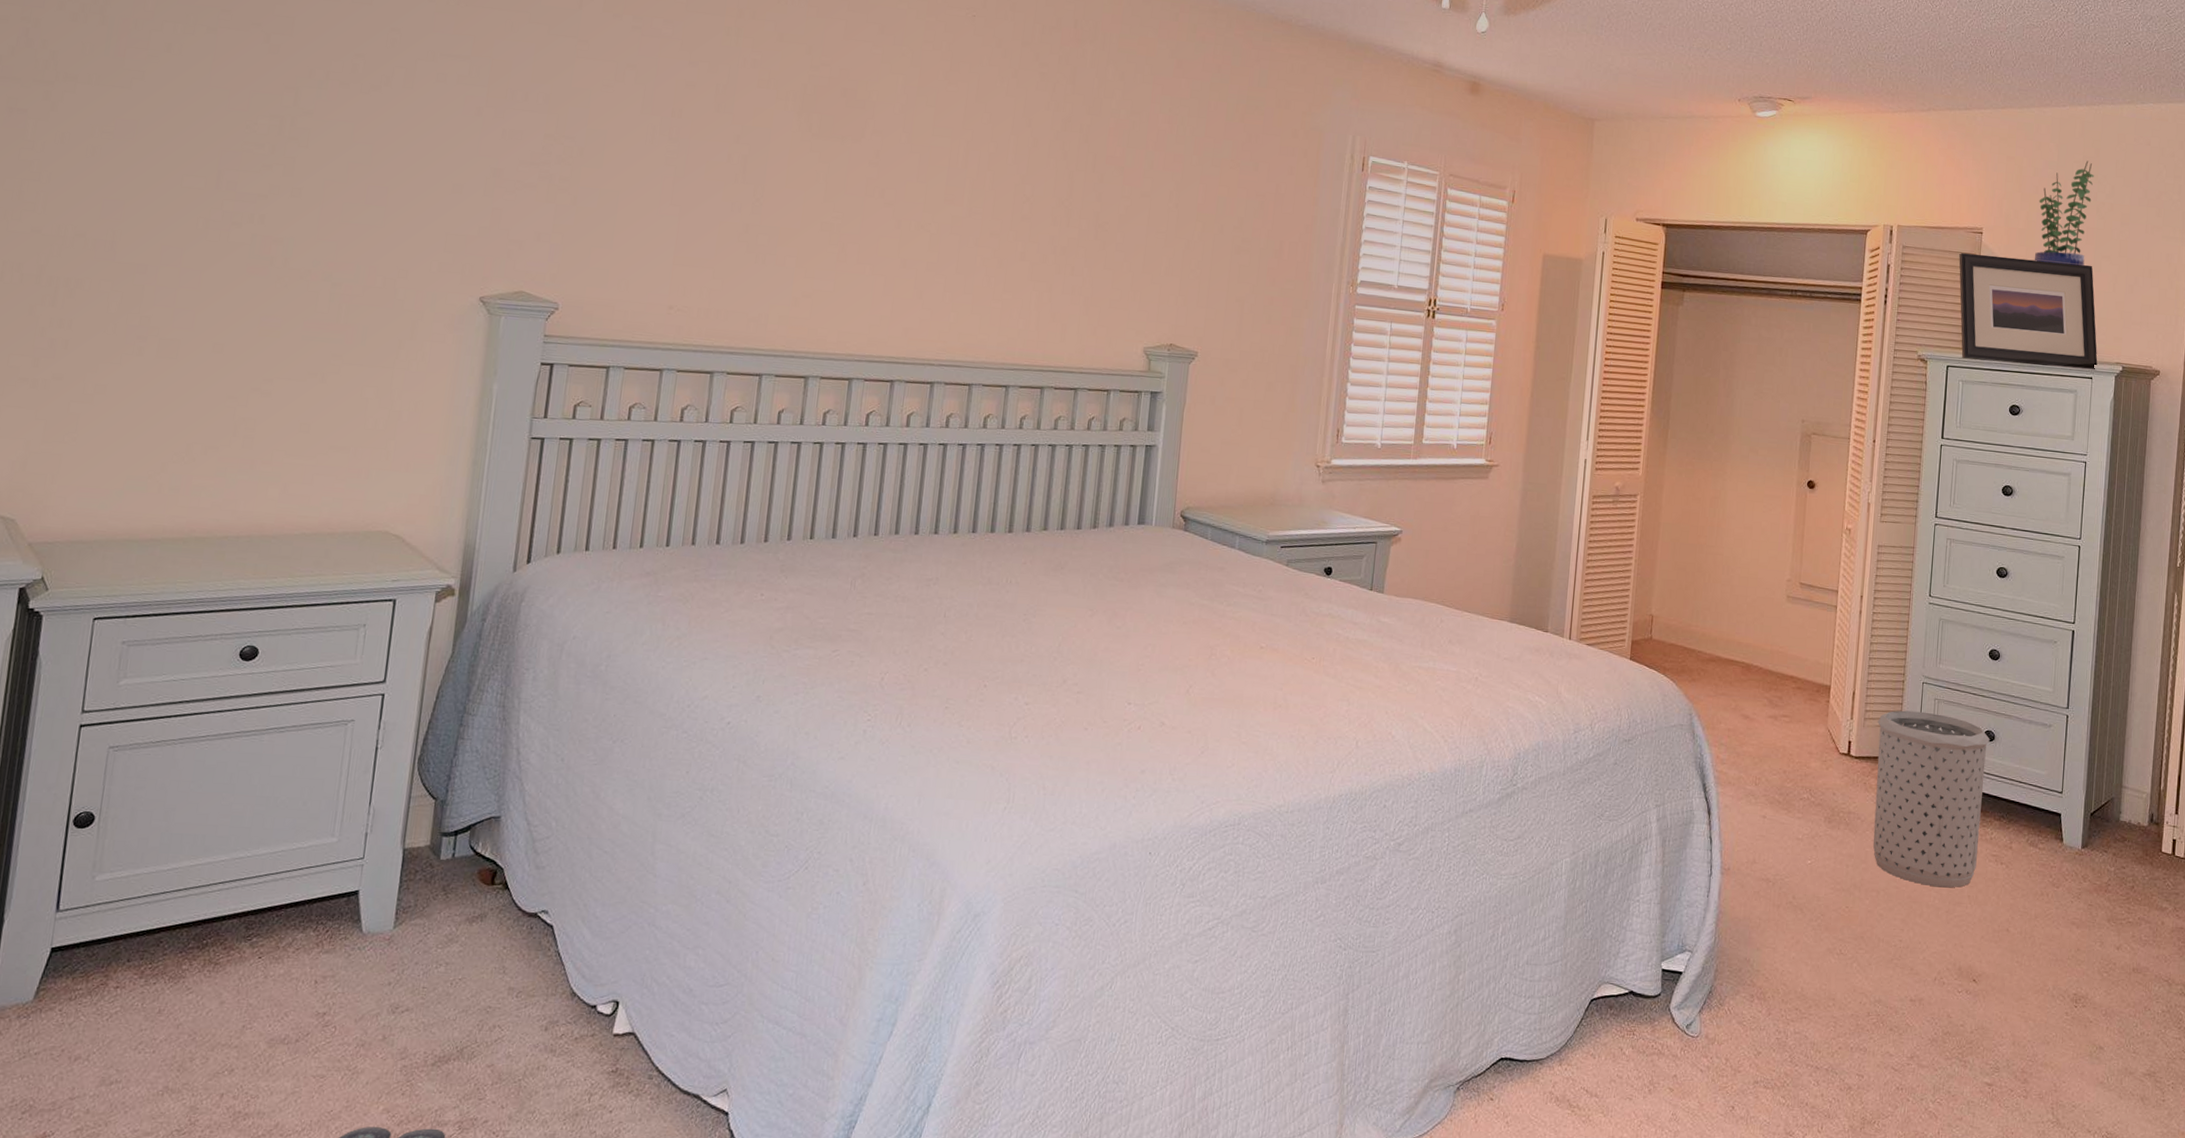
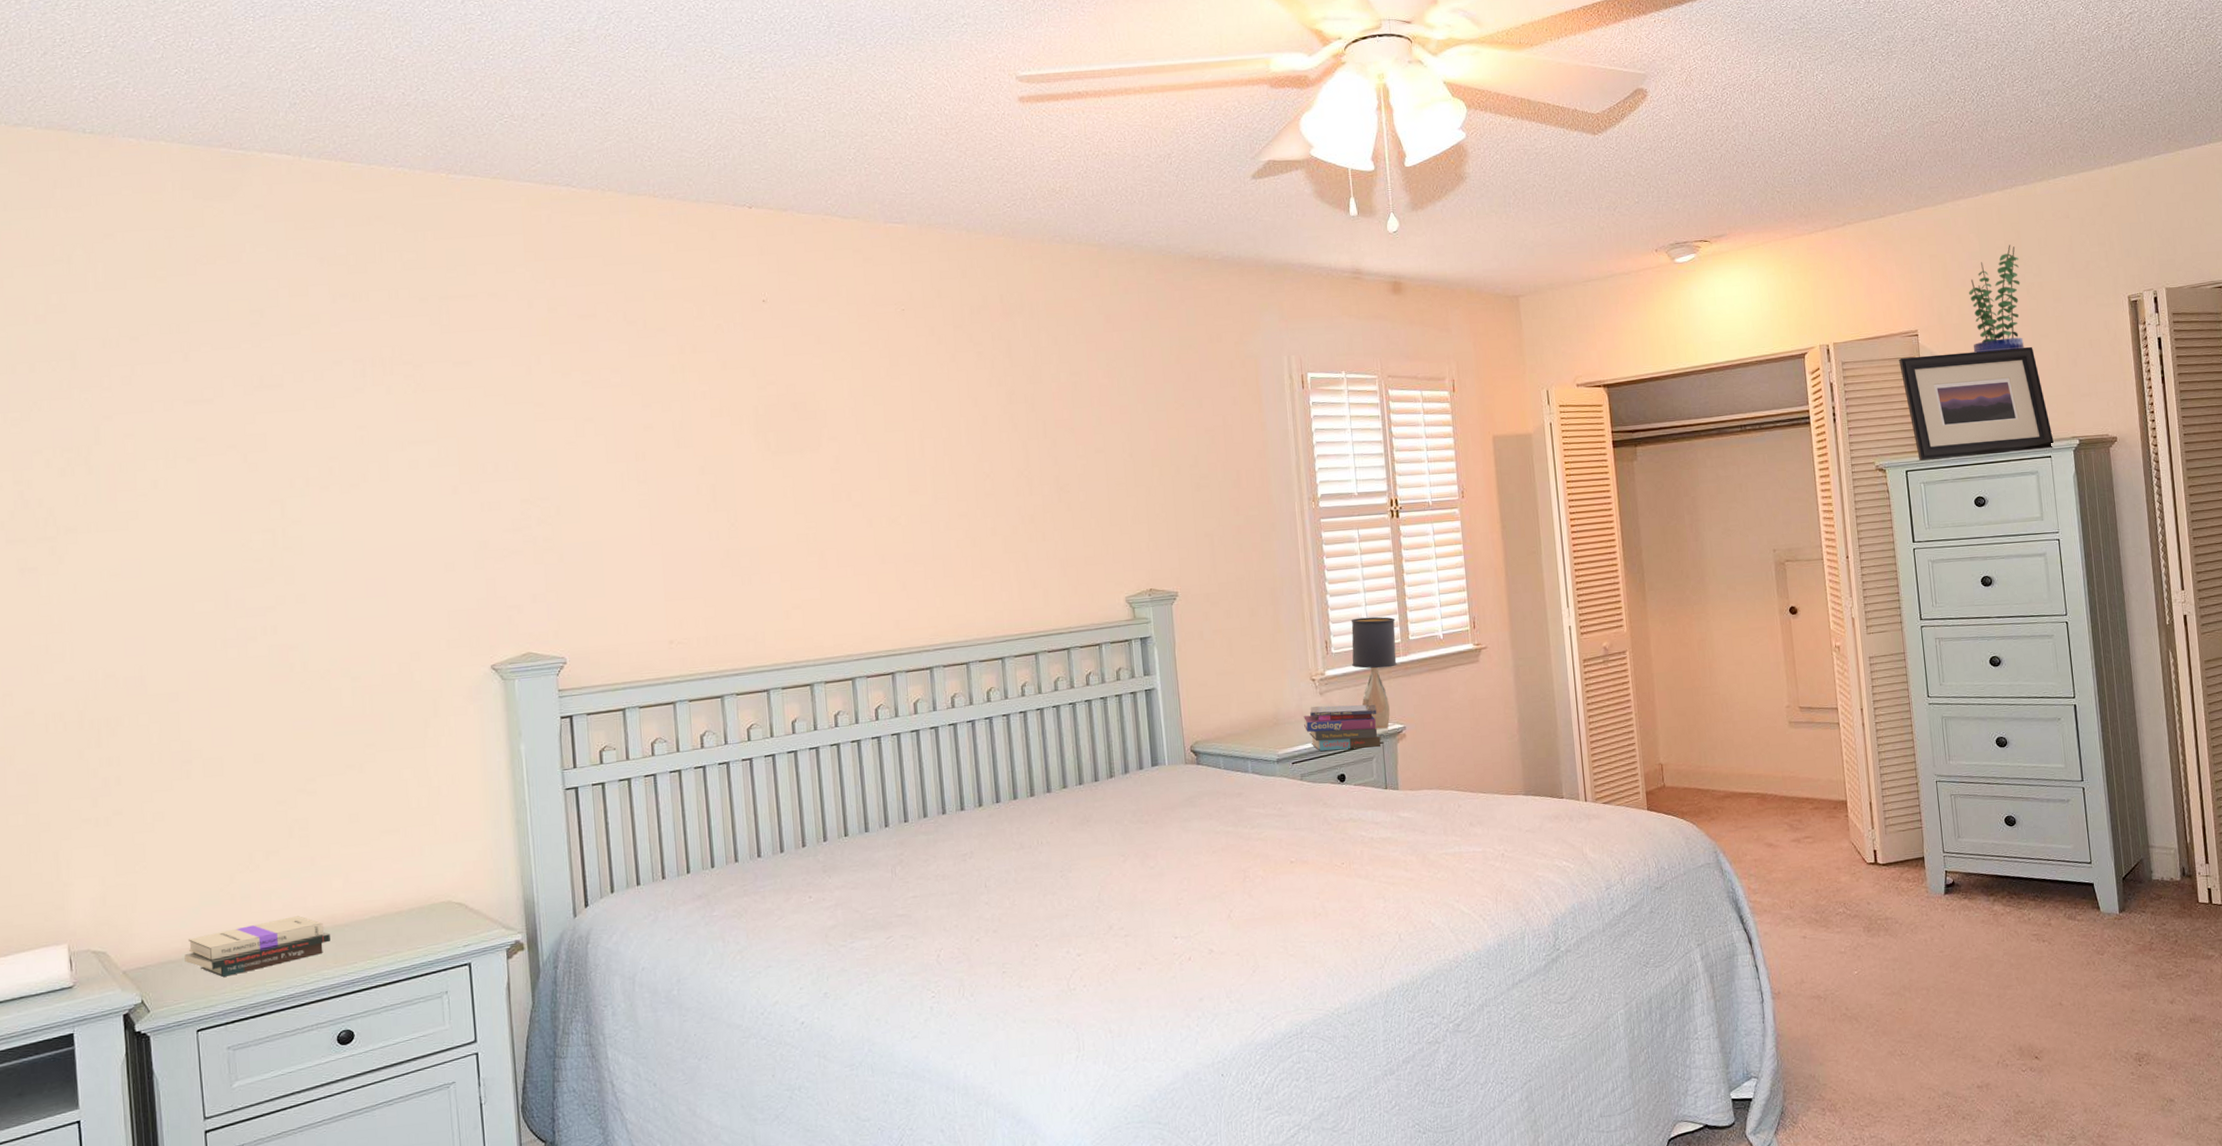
books: none [96,517,255,568] -> present [184,916,330,977]
books: none [1300,492,1377,547] -> present [1303,704,1381,751]
table lamp: none [1360,411,1412,535] -> present [1351,616,1397,735]
laundry basket: present [1872,710,1990,888] -> none [1899,809,2020,975]

